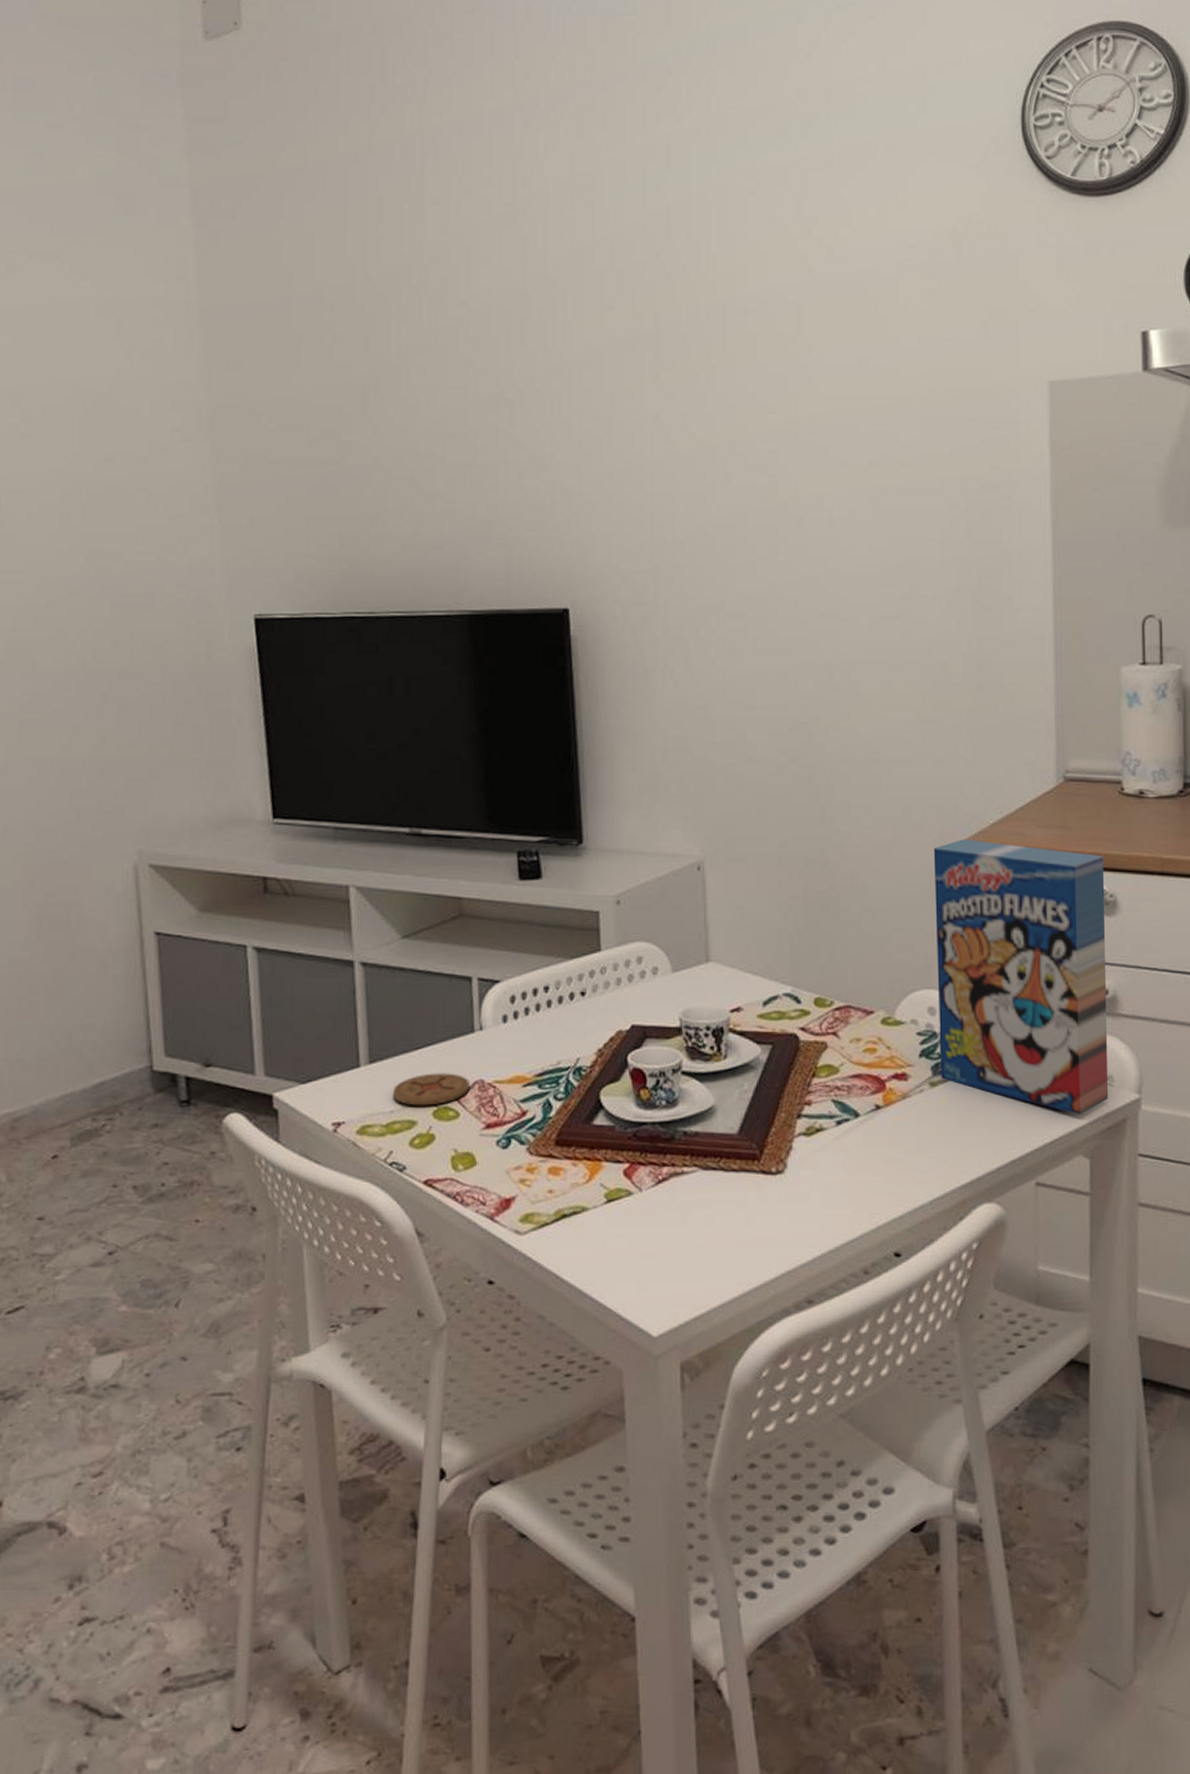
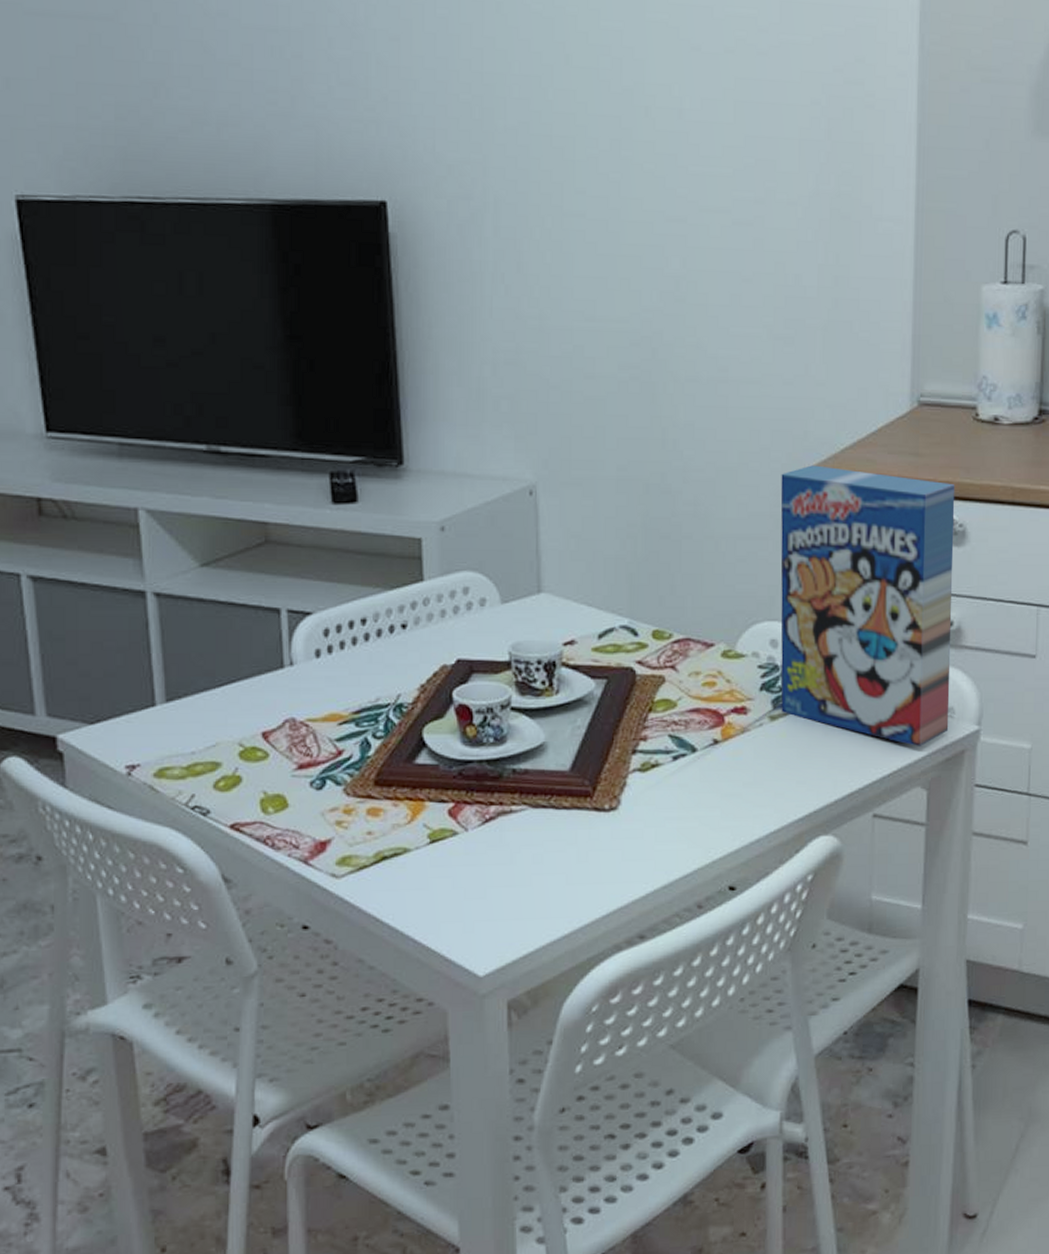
coaster: present [393,1073,471,1106] -> none [194,711,281,747]

